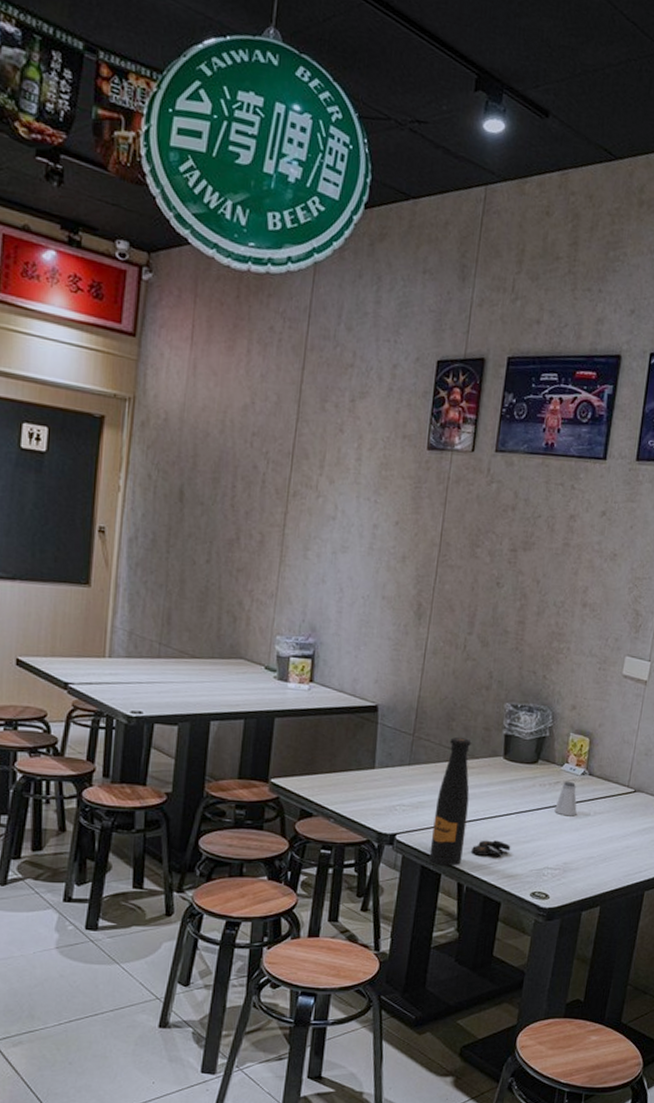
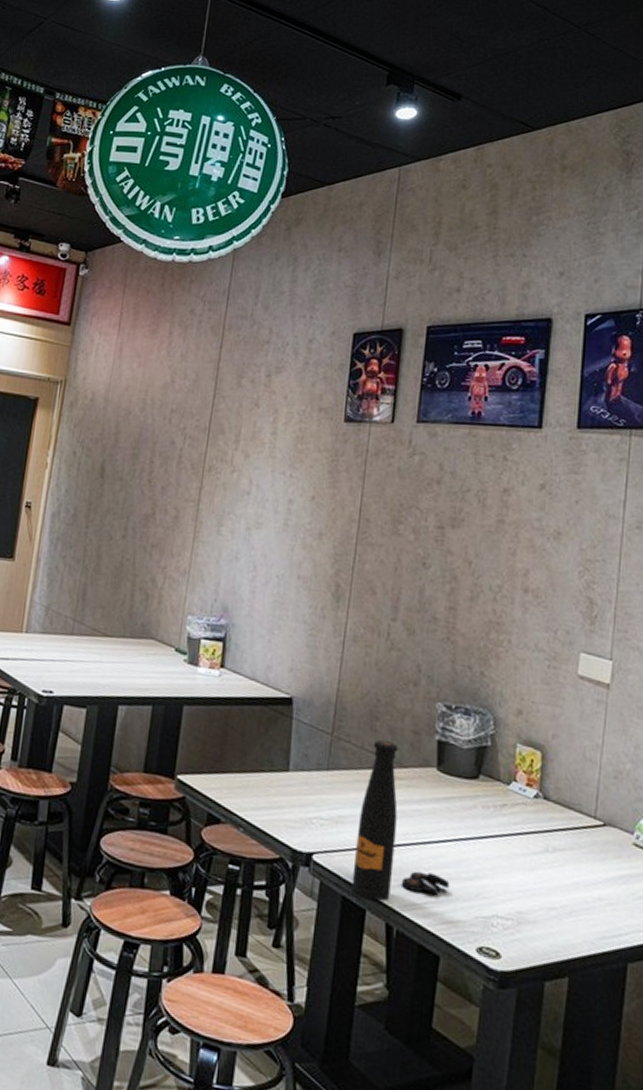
saltshaker: present [554,781,577,817] -> none [502,804,531,851]

